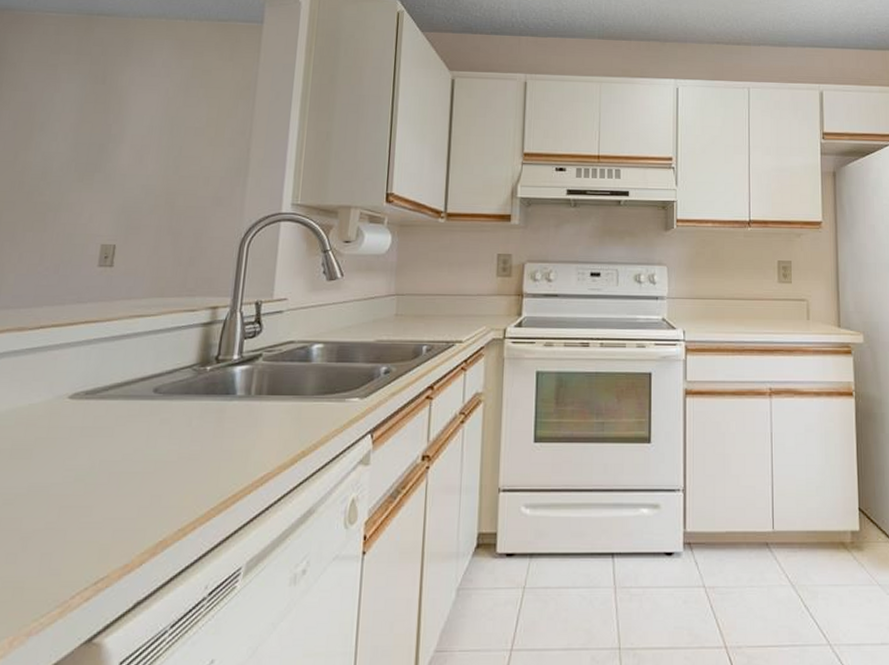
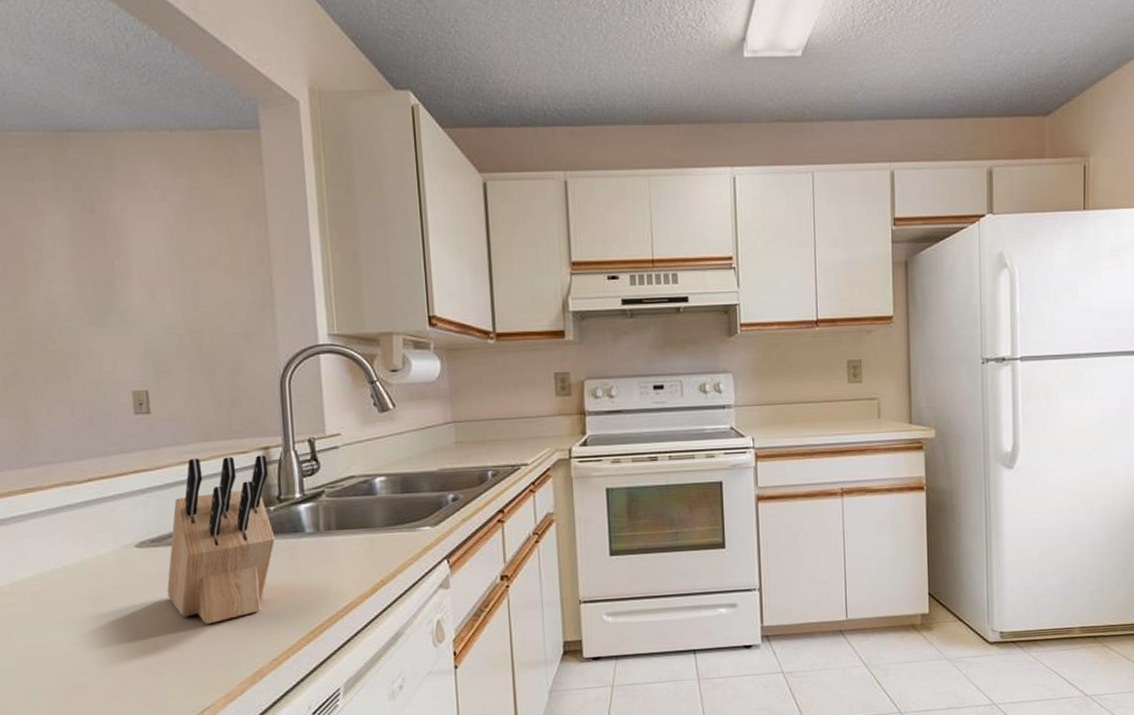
knife block: none [89,313,214,486] -> present [167,455,276,625]

